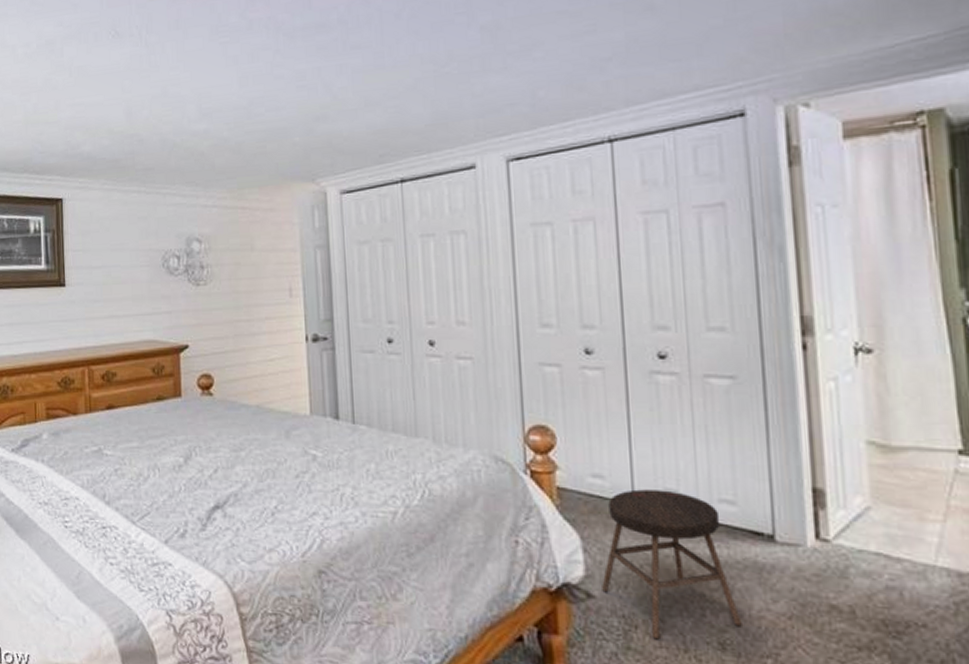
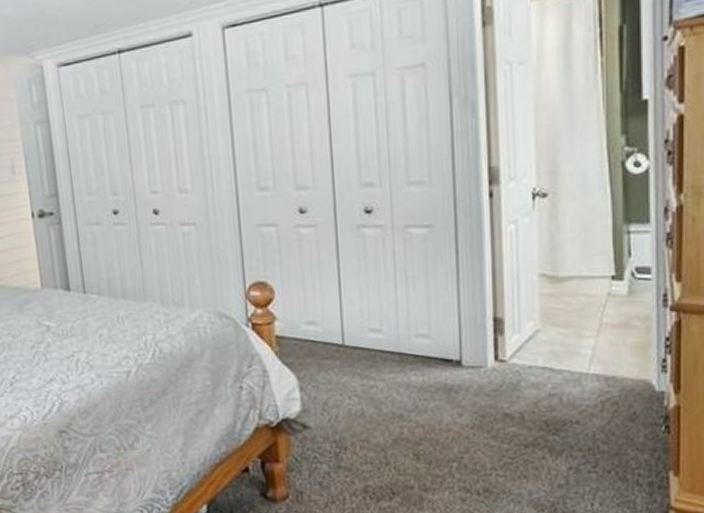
stool: present [602,489,742,640] -> none [316,330,433,458]

